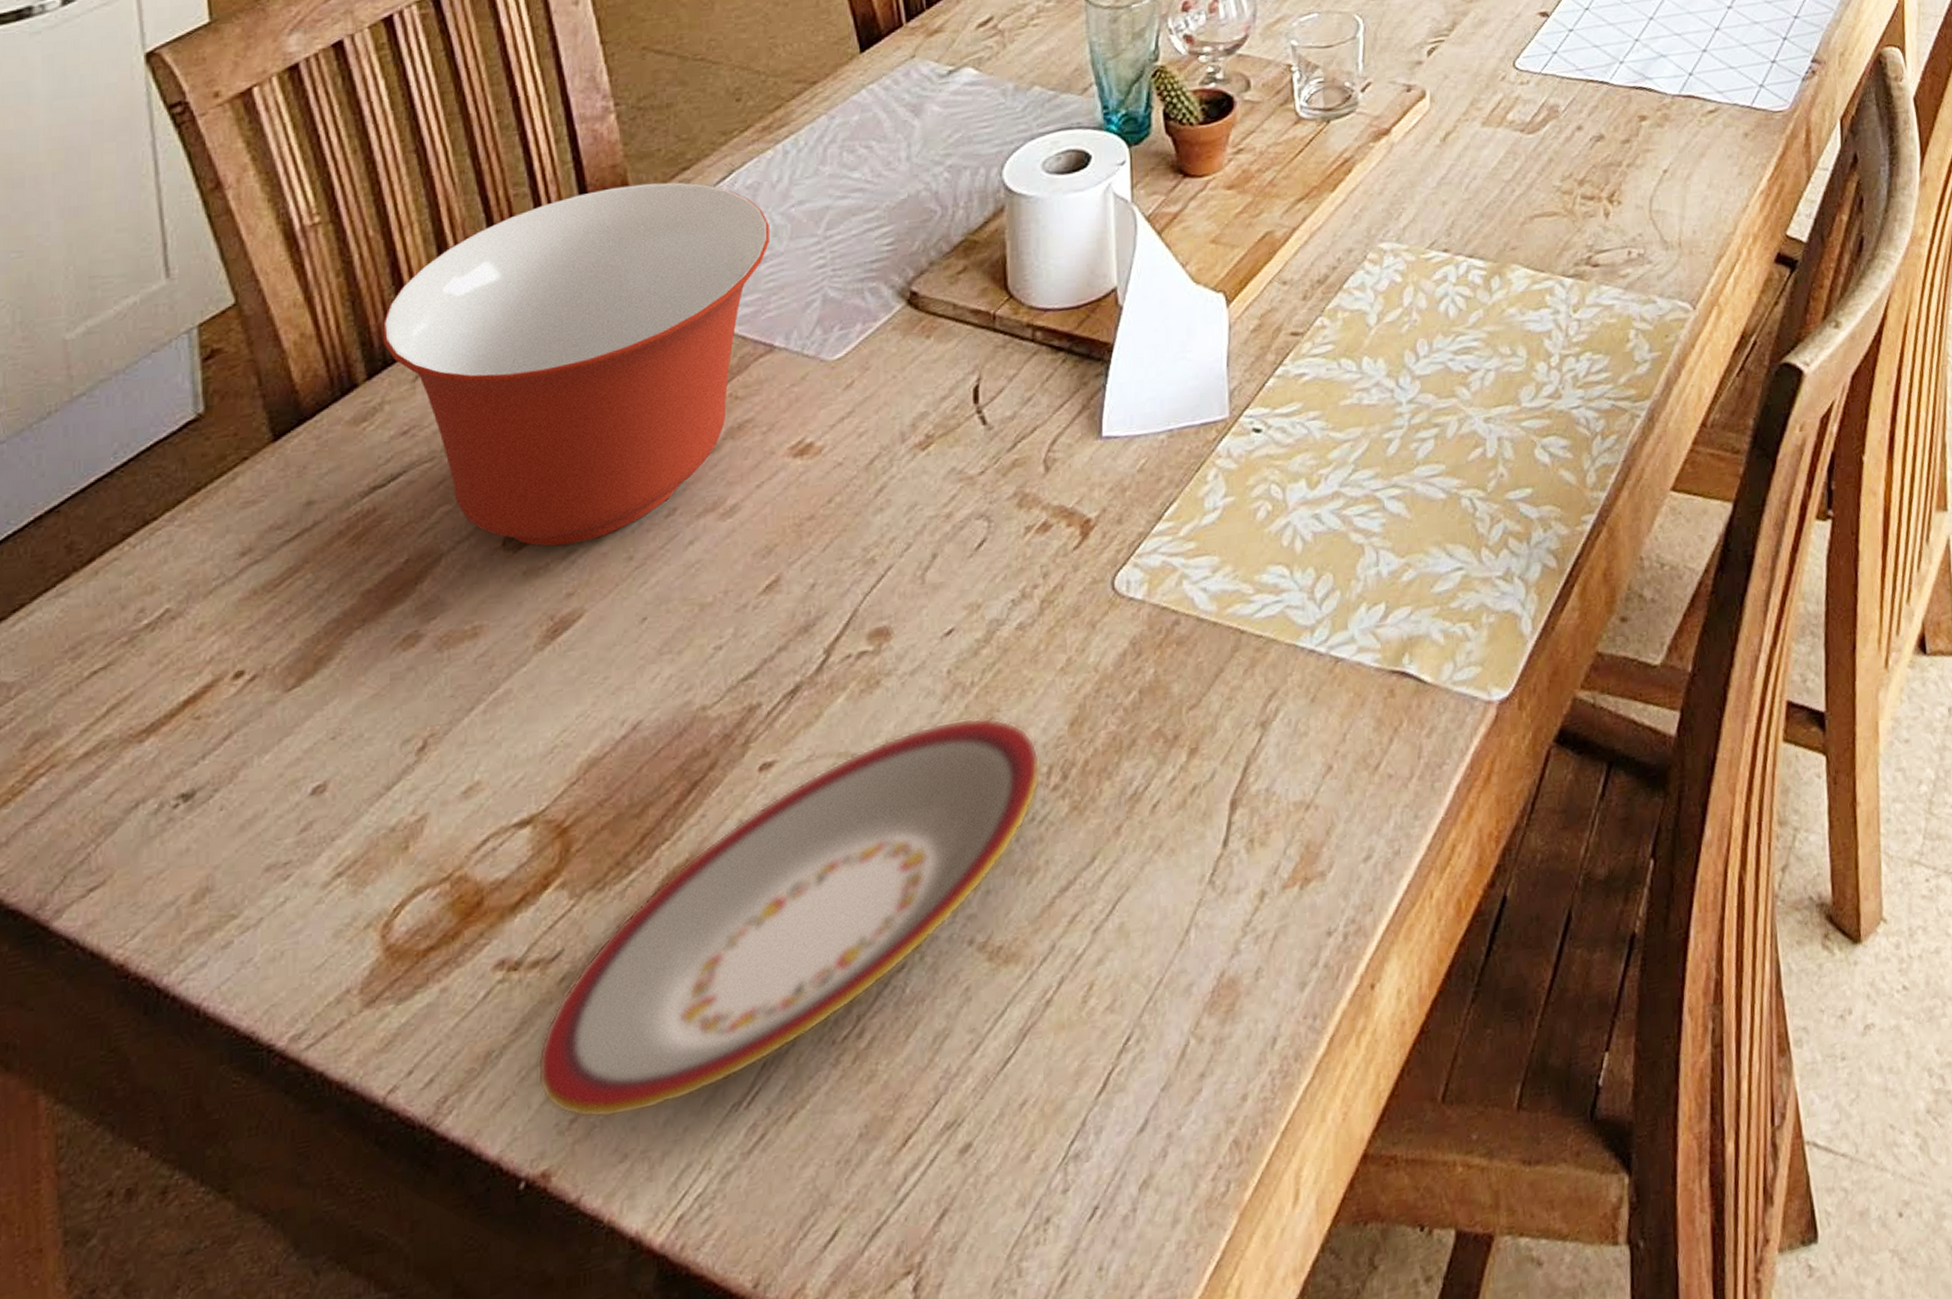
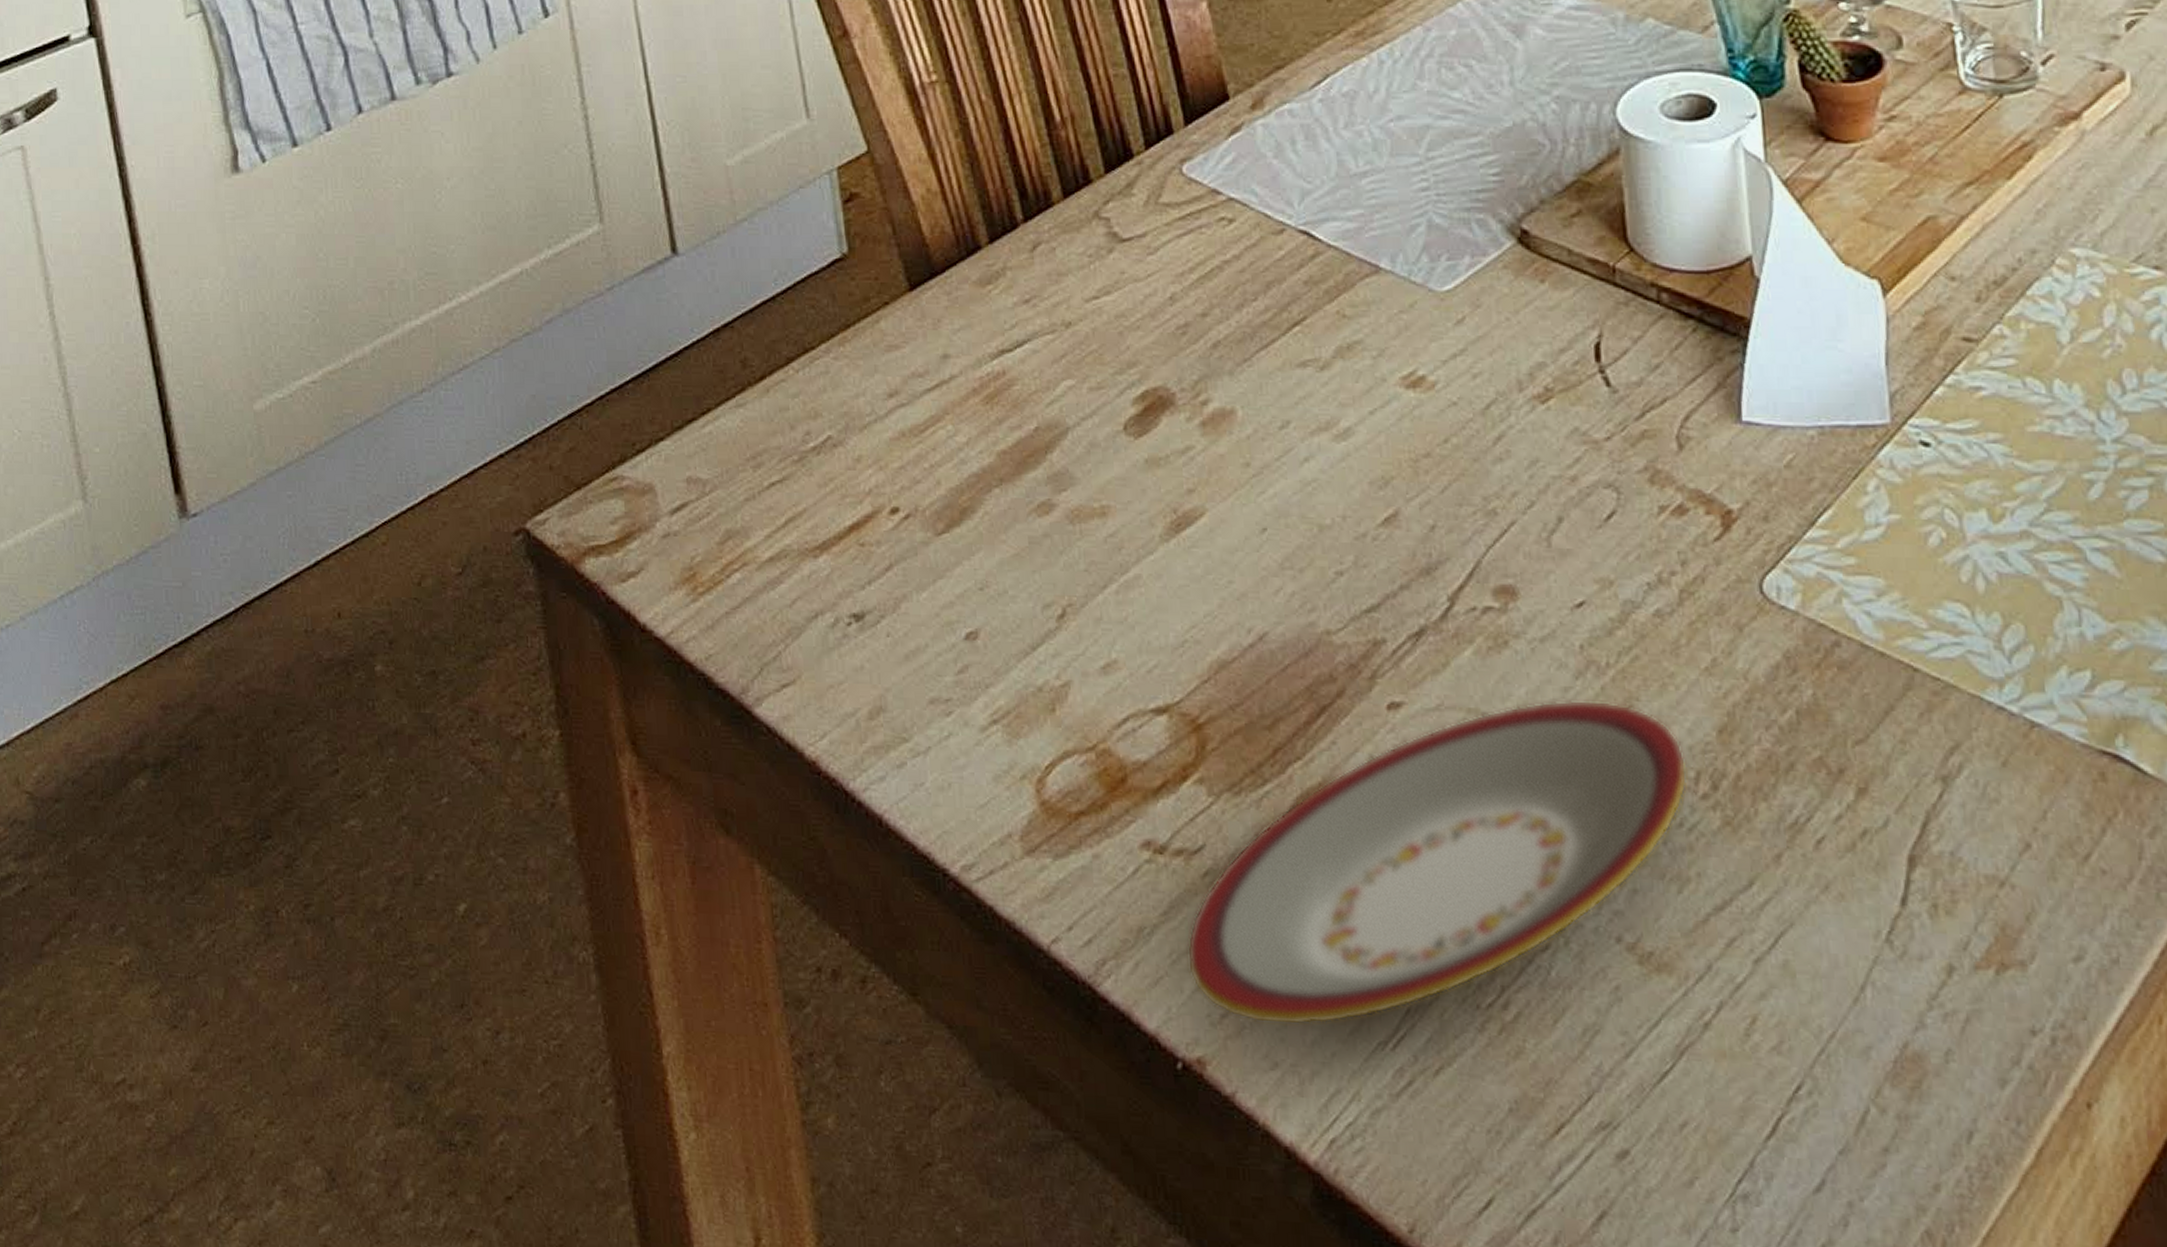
mixing bowl: present [382,182,771,547] -> none [999,78,1370,440]

